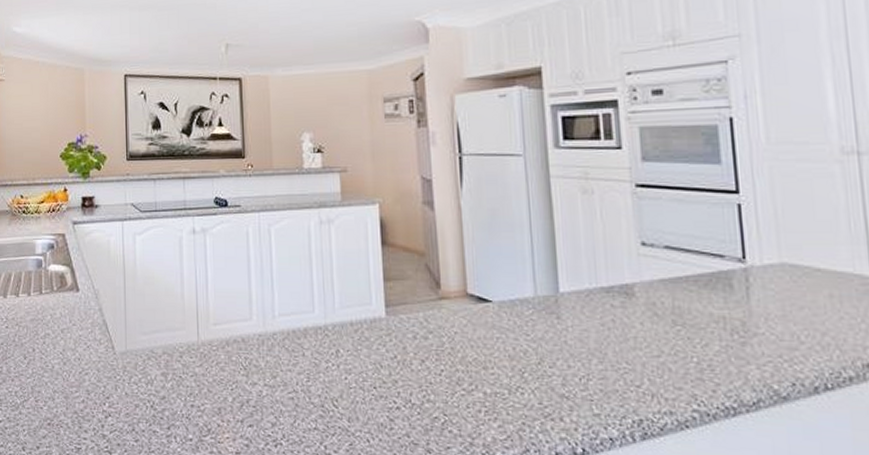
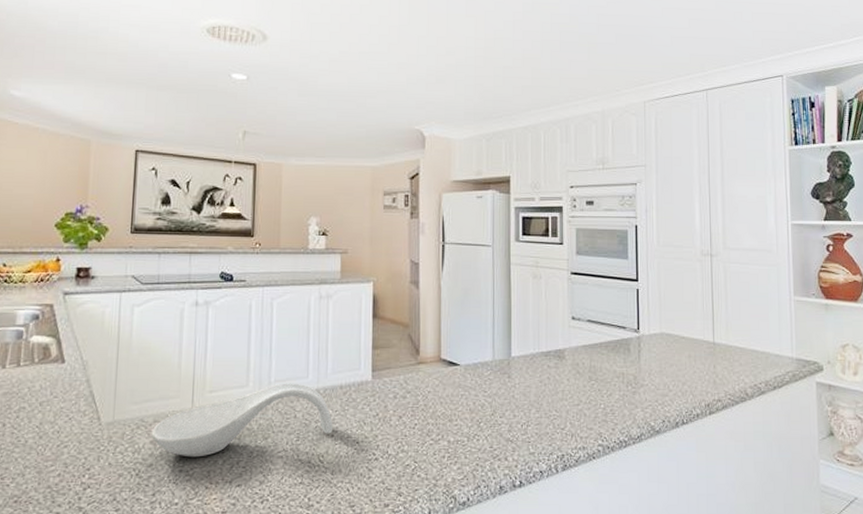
spoon rest: none [162,317,345,393] -> present [151,383,332,458]

